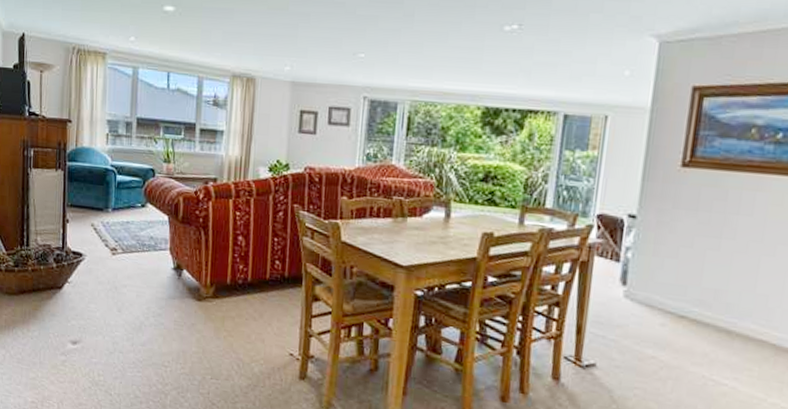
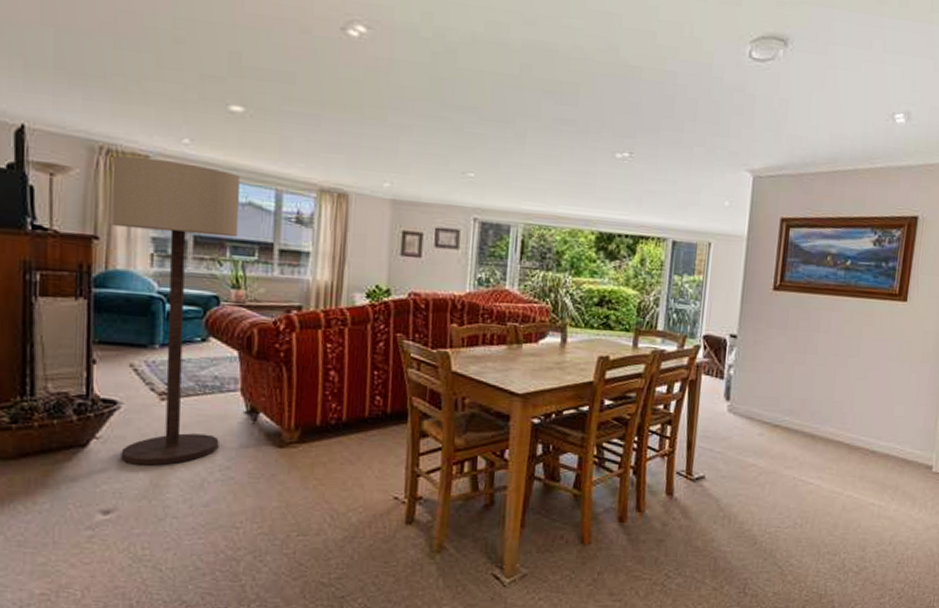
floor lamp: none [80,54,171,309] -> present [111,156,240,466]

